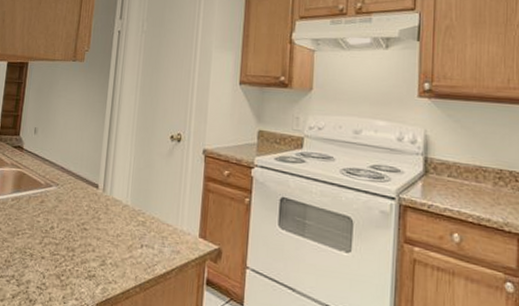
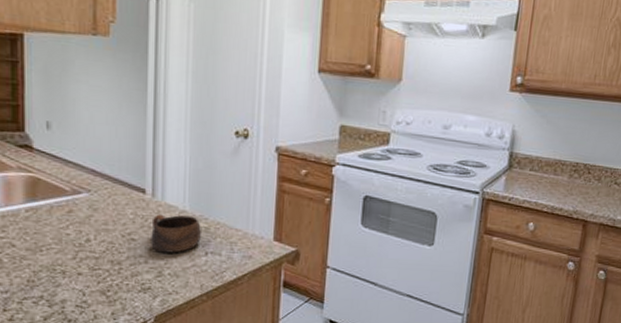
cup: none [98,207,139,244] -> present [151,214,201,253]

